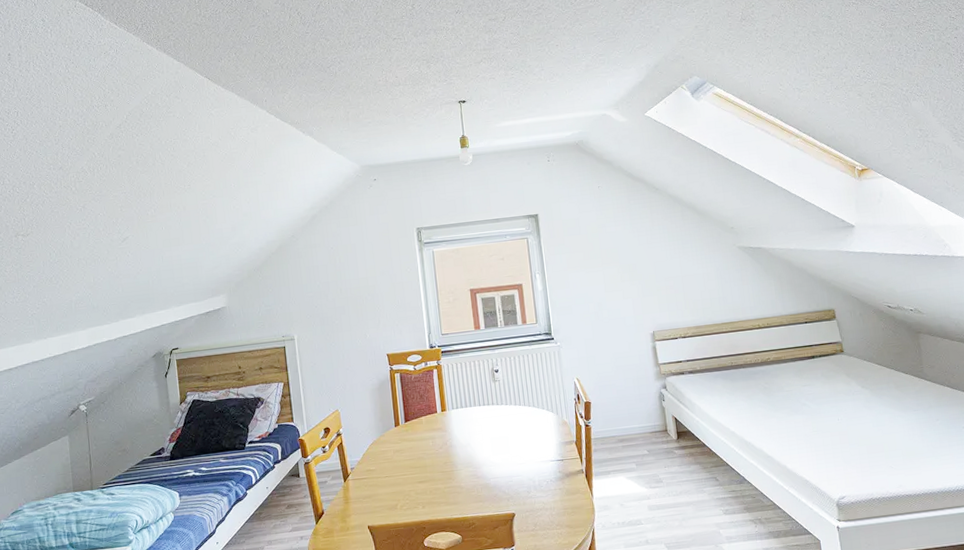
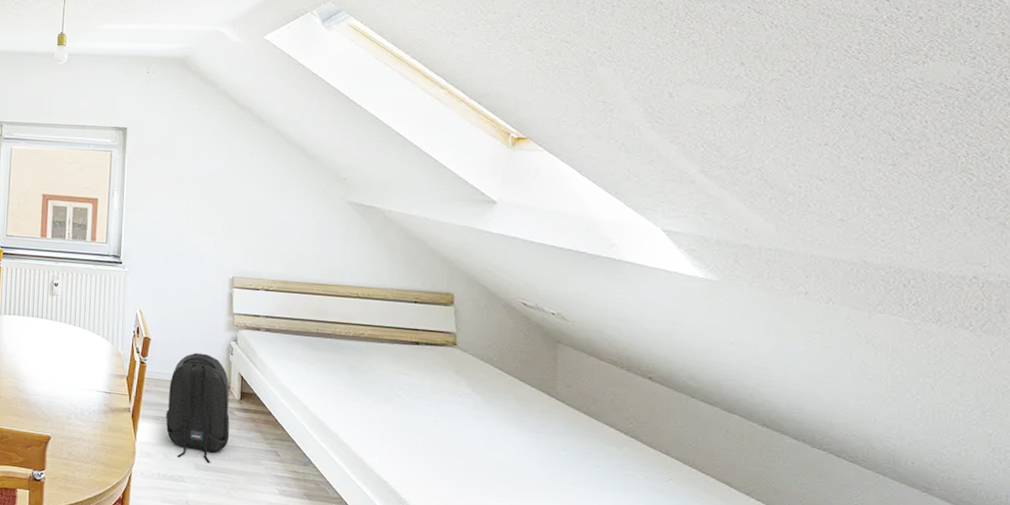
backpack: none [614,405,674,504] -> present [165,352,230,463]

